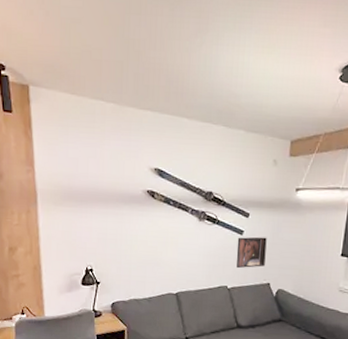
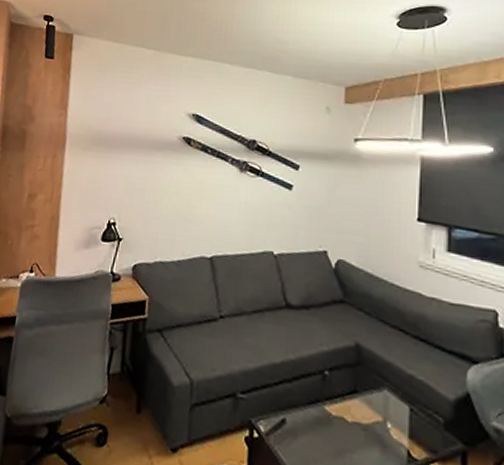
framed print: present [236,237,267,269] -> none [284,192,322,231]

